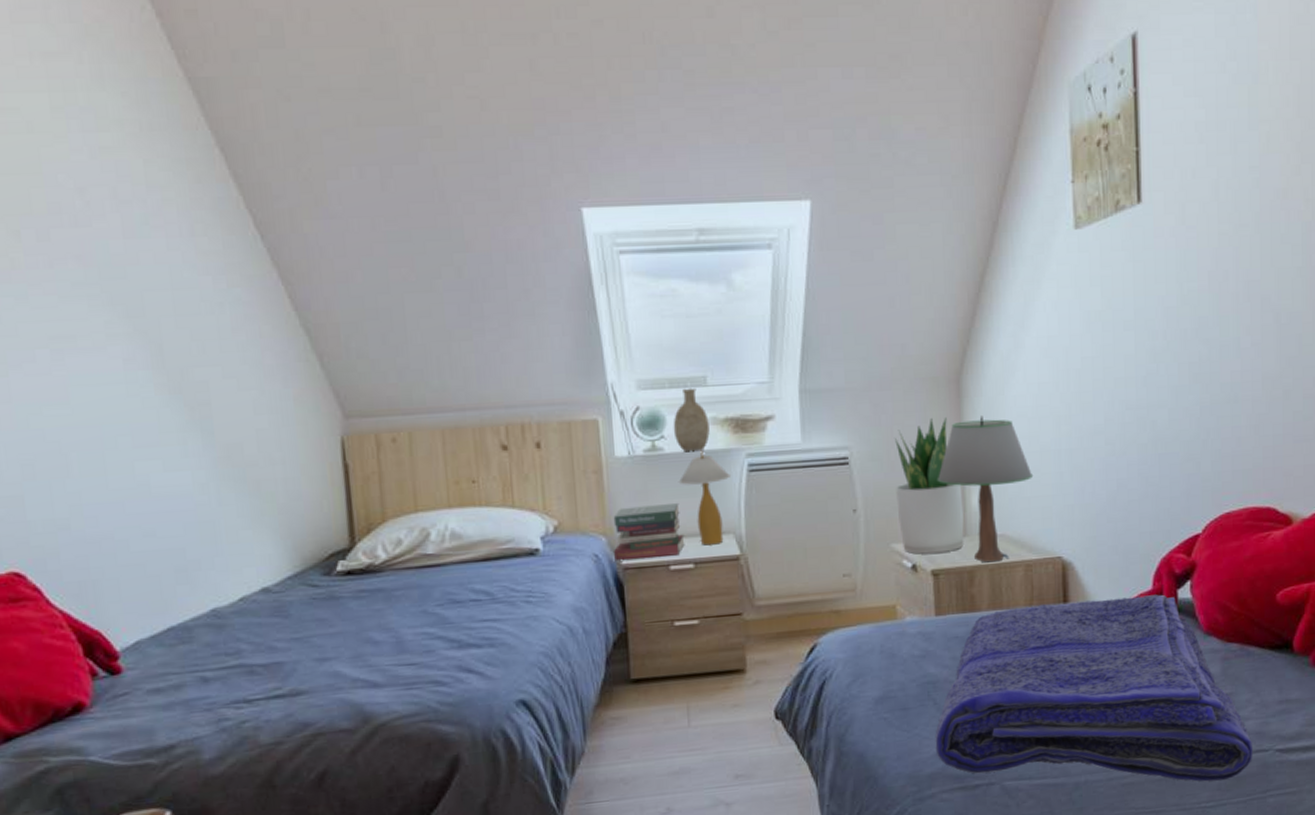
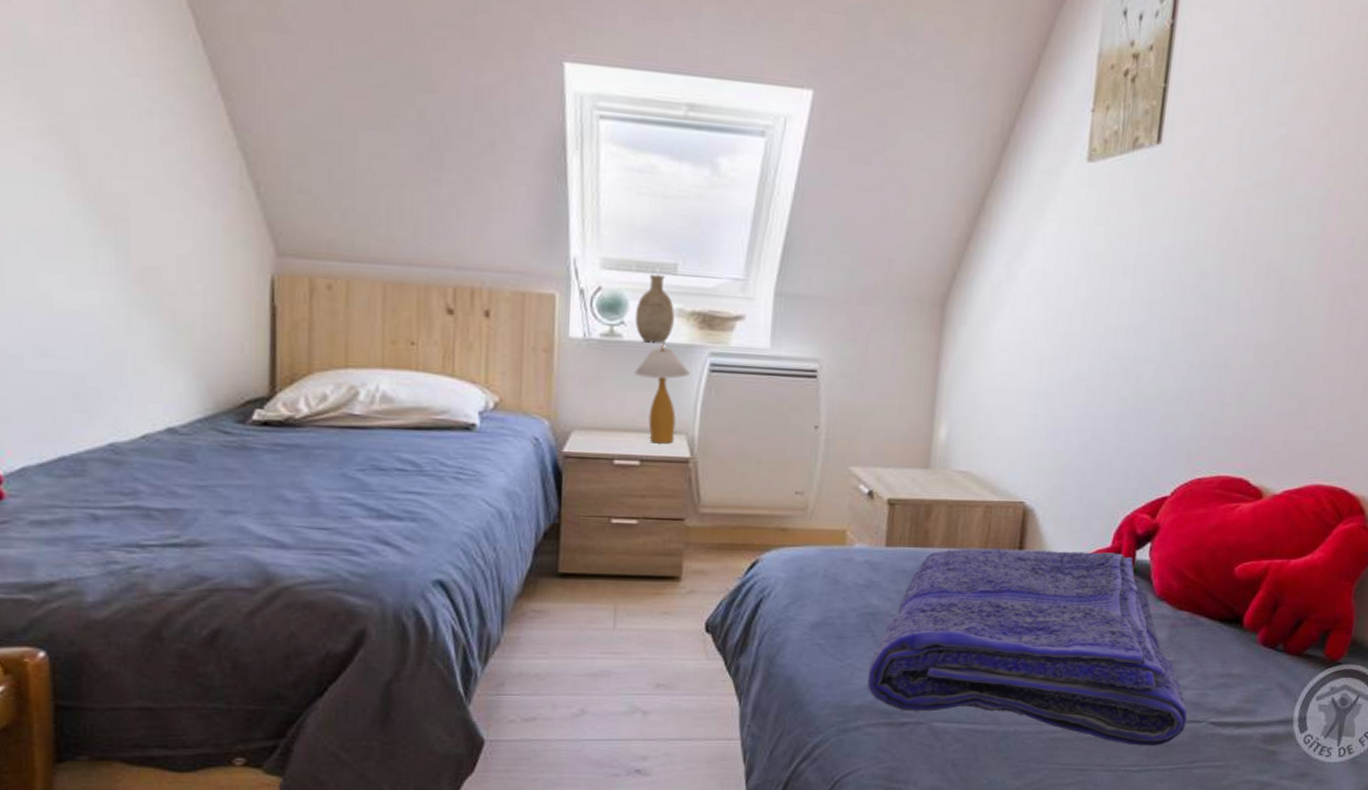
books: present [613,502,685,561] -> none [556,392,633,450]
planter: present [895,417,964,555] -> none [861,340,931,483]
table lamp: present [937,416,1034,563] -> none [906,345,1007,499]

